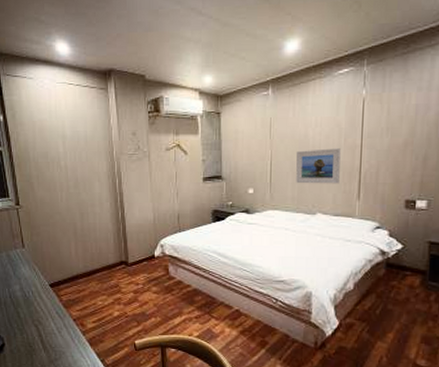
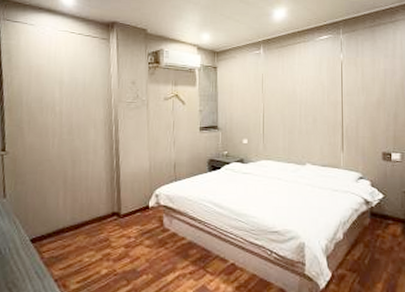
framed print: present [295,148,341,184] -> none [285,104,325,136]

